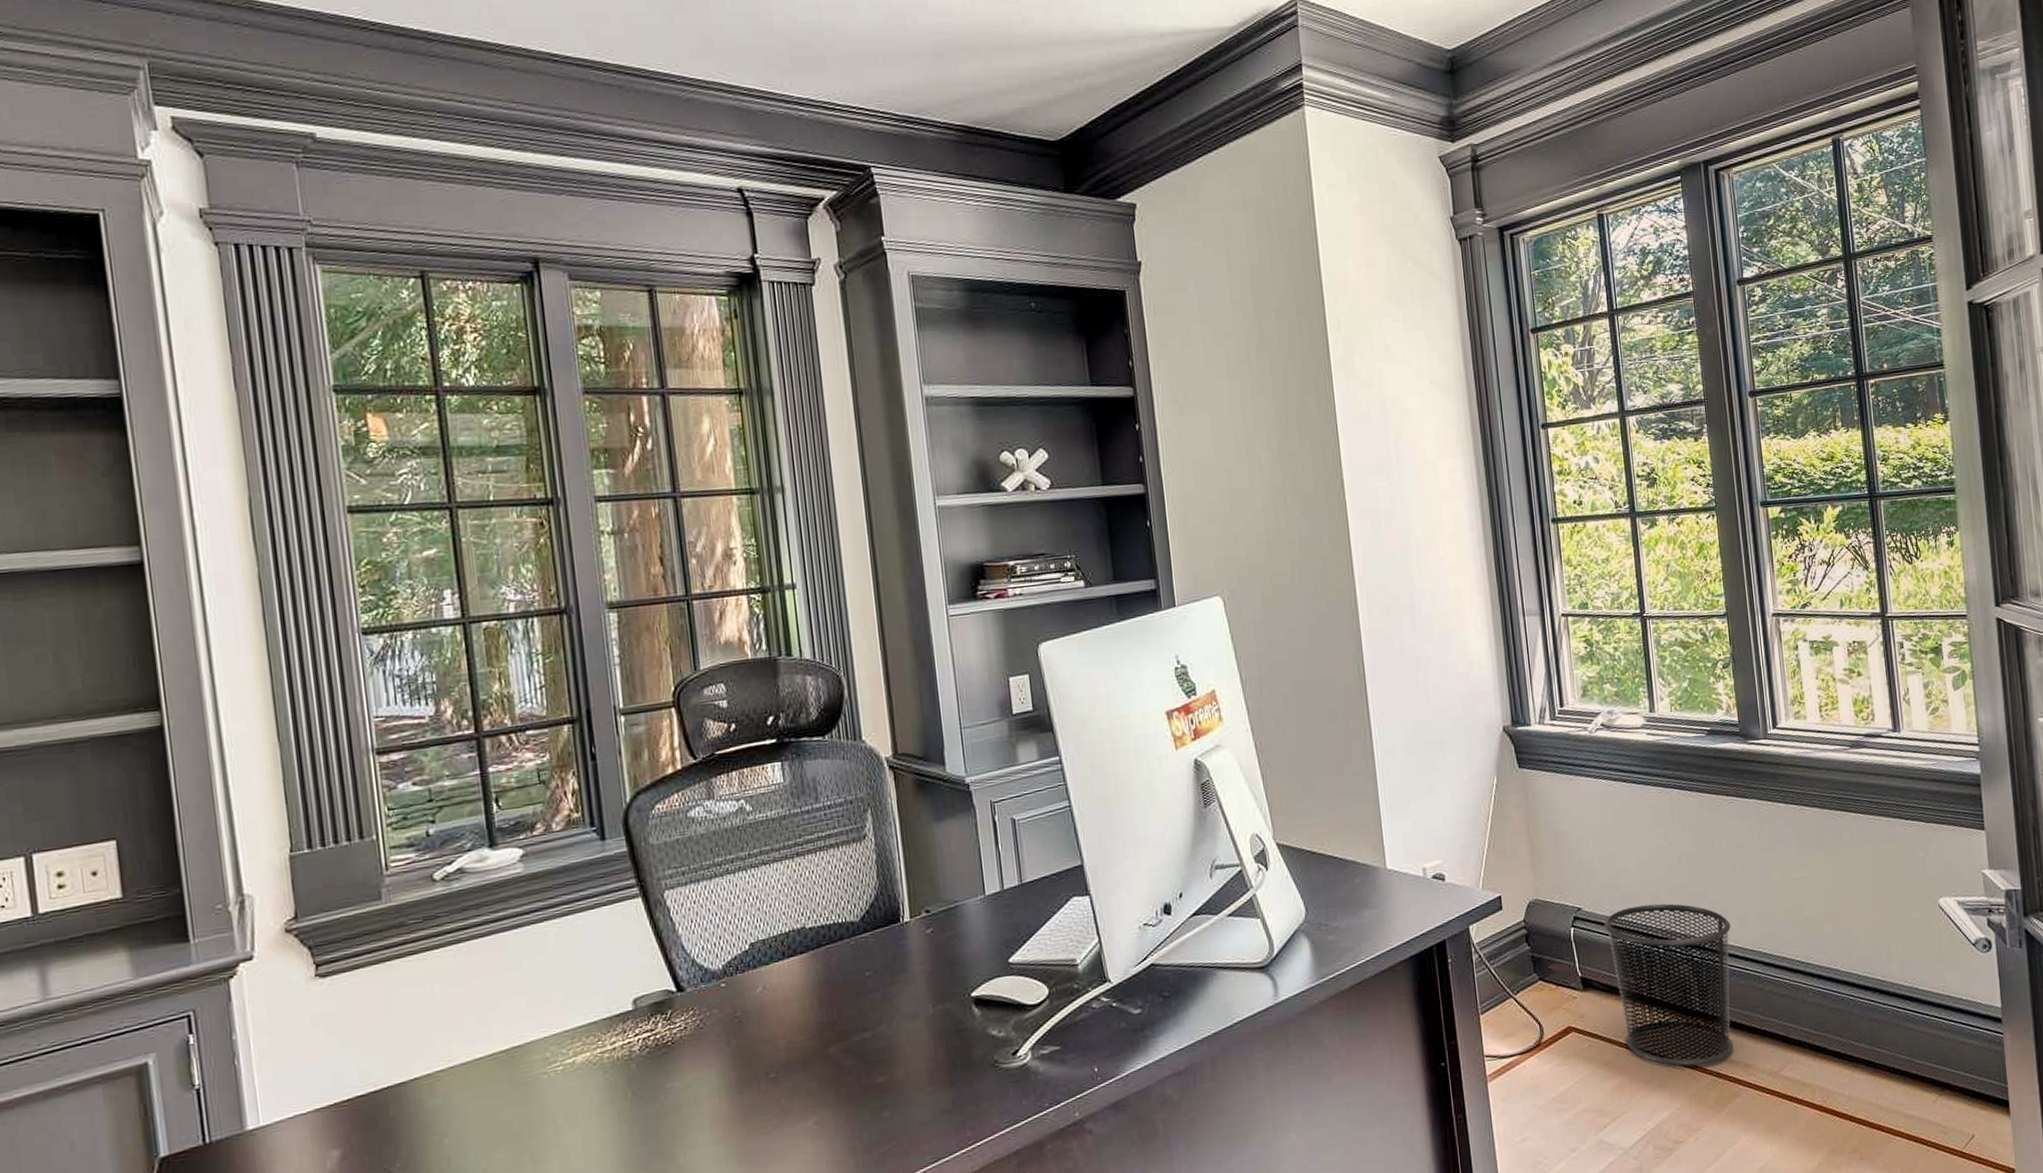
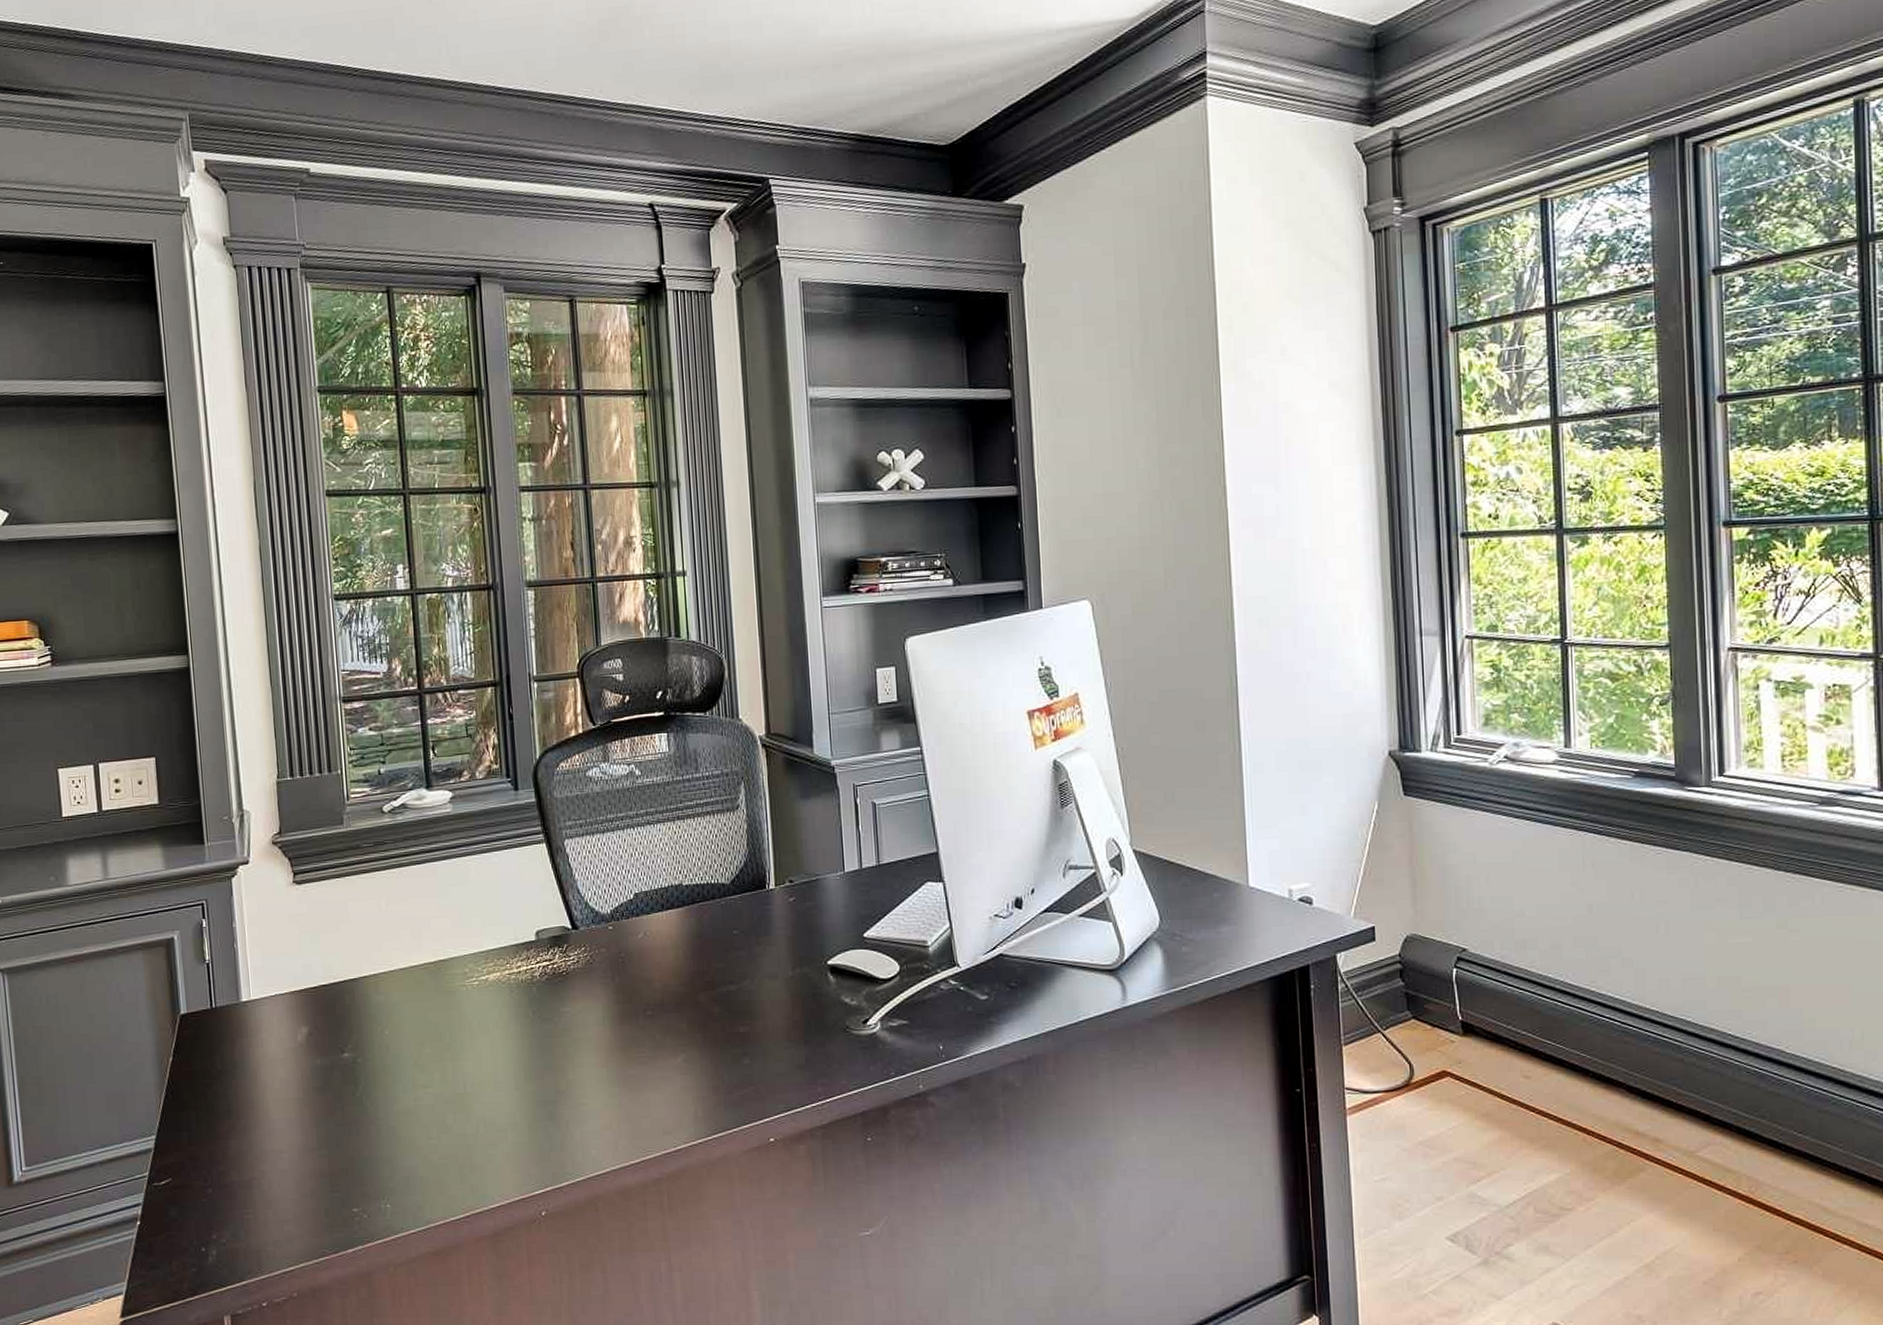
waste bin: present [1604,903,1734,1067] -> none [1492,953,1648,1133]

